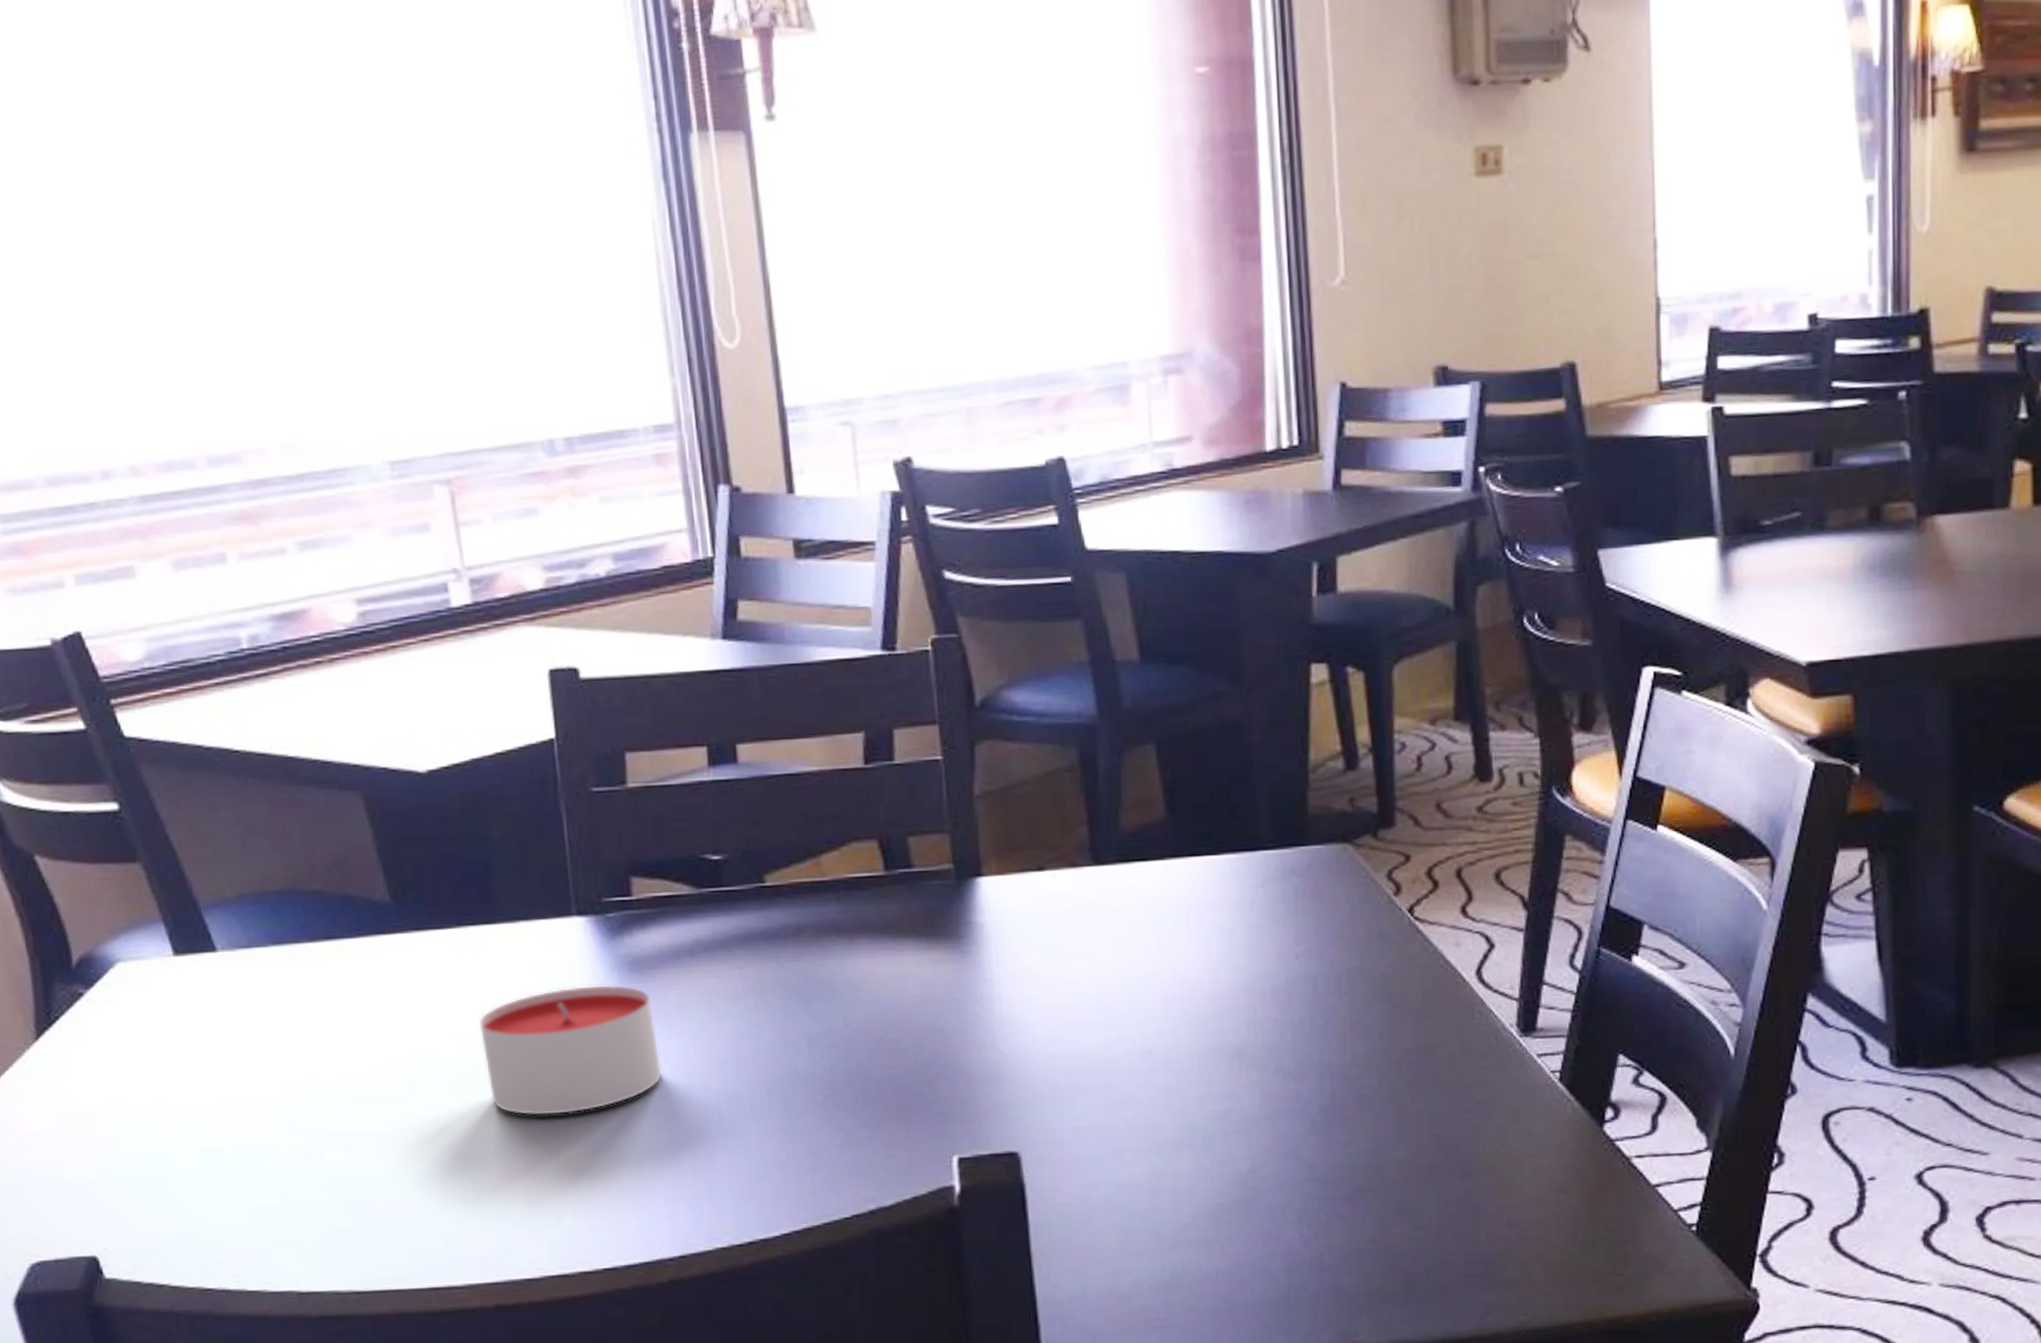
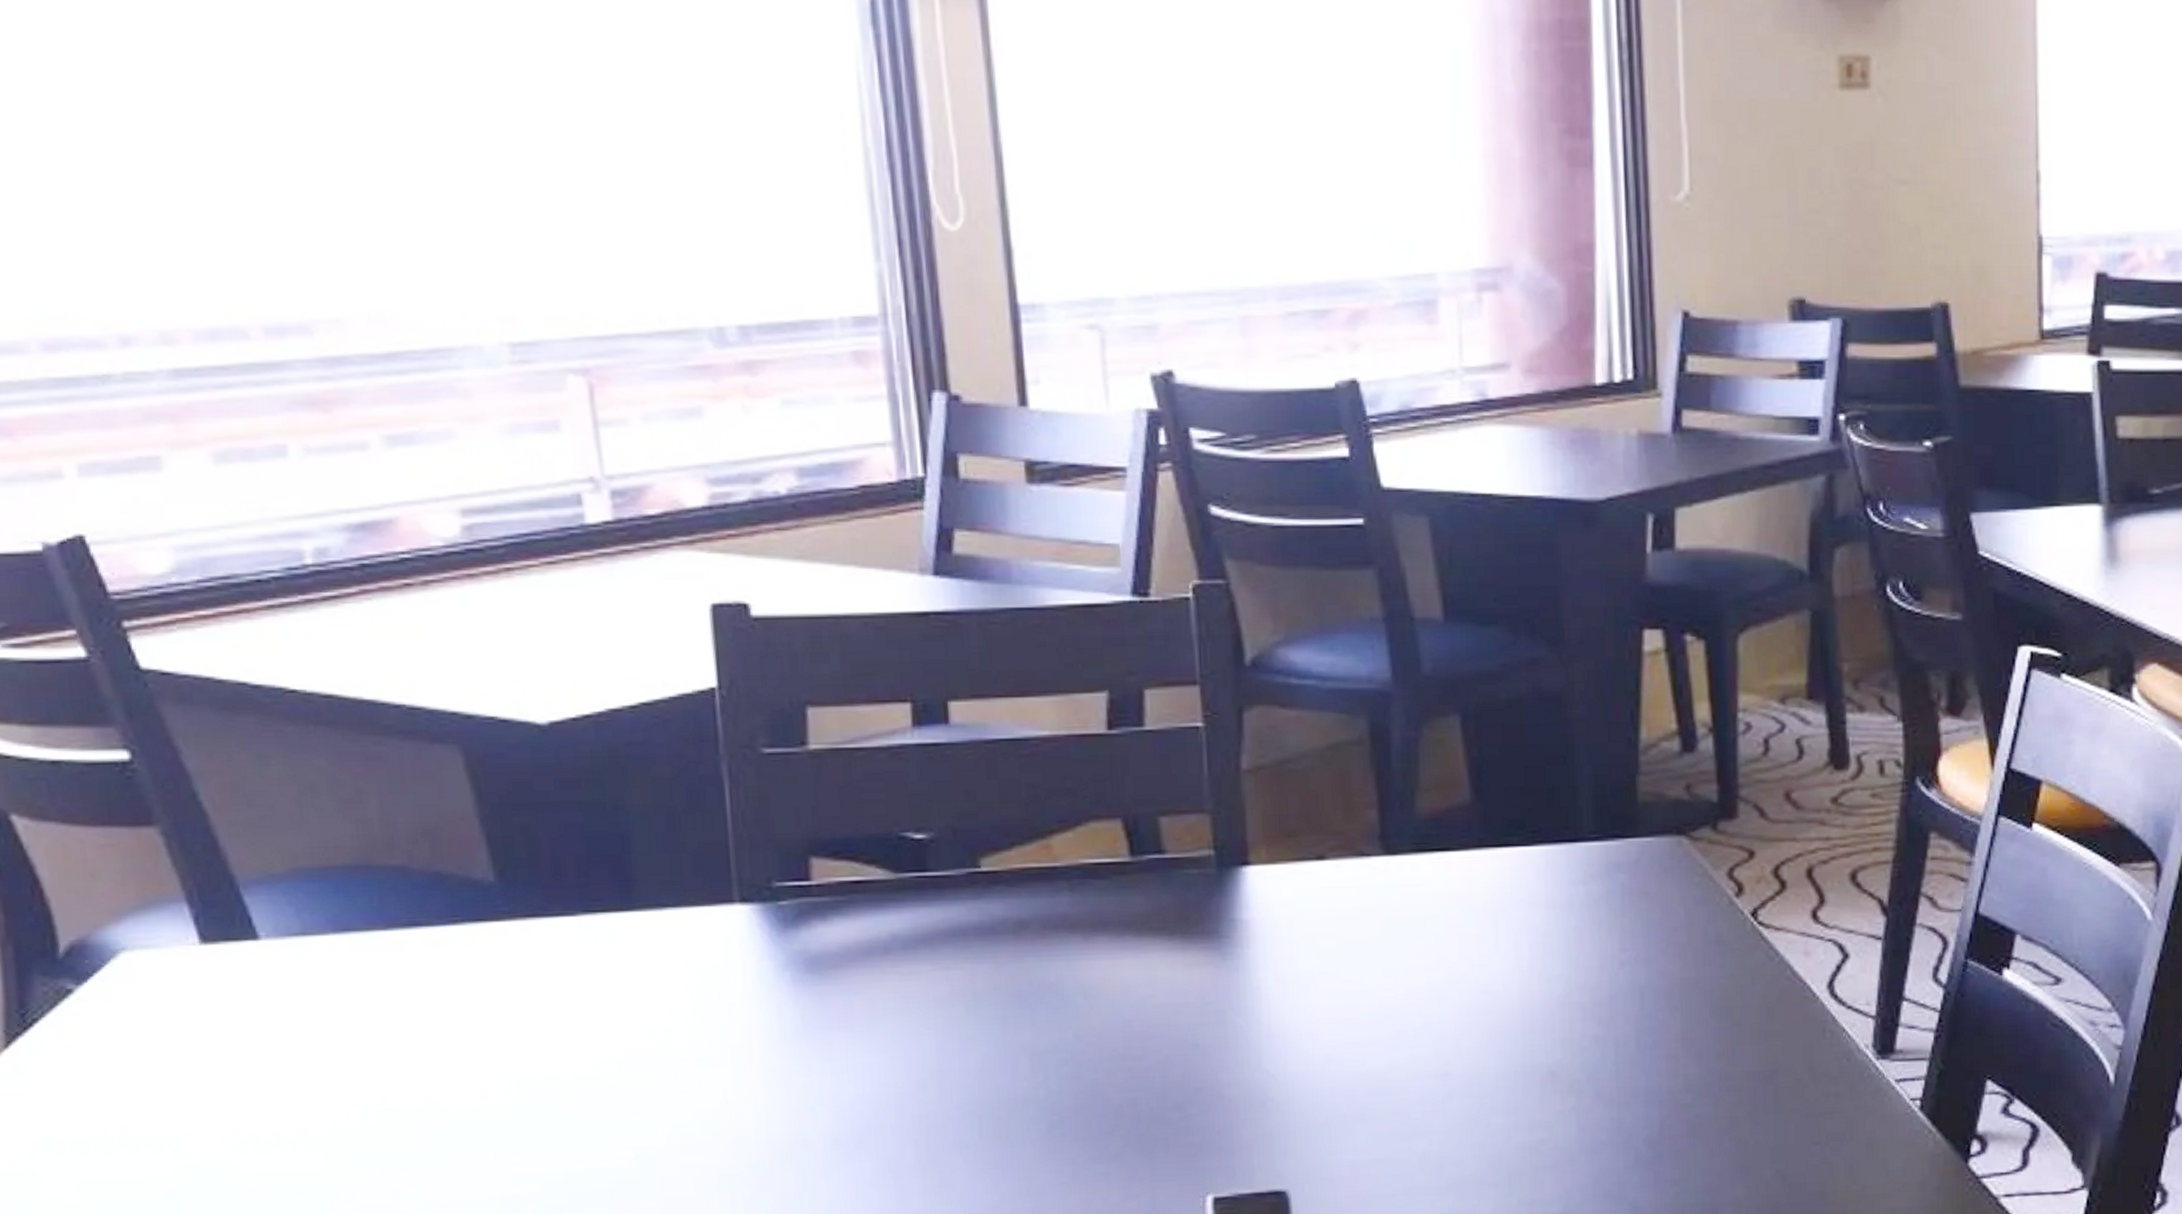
candle: present [479,984,662,1116] -> none [608,987,845,1147]

